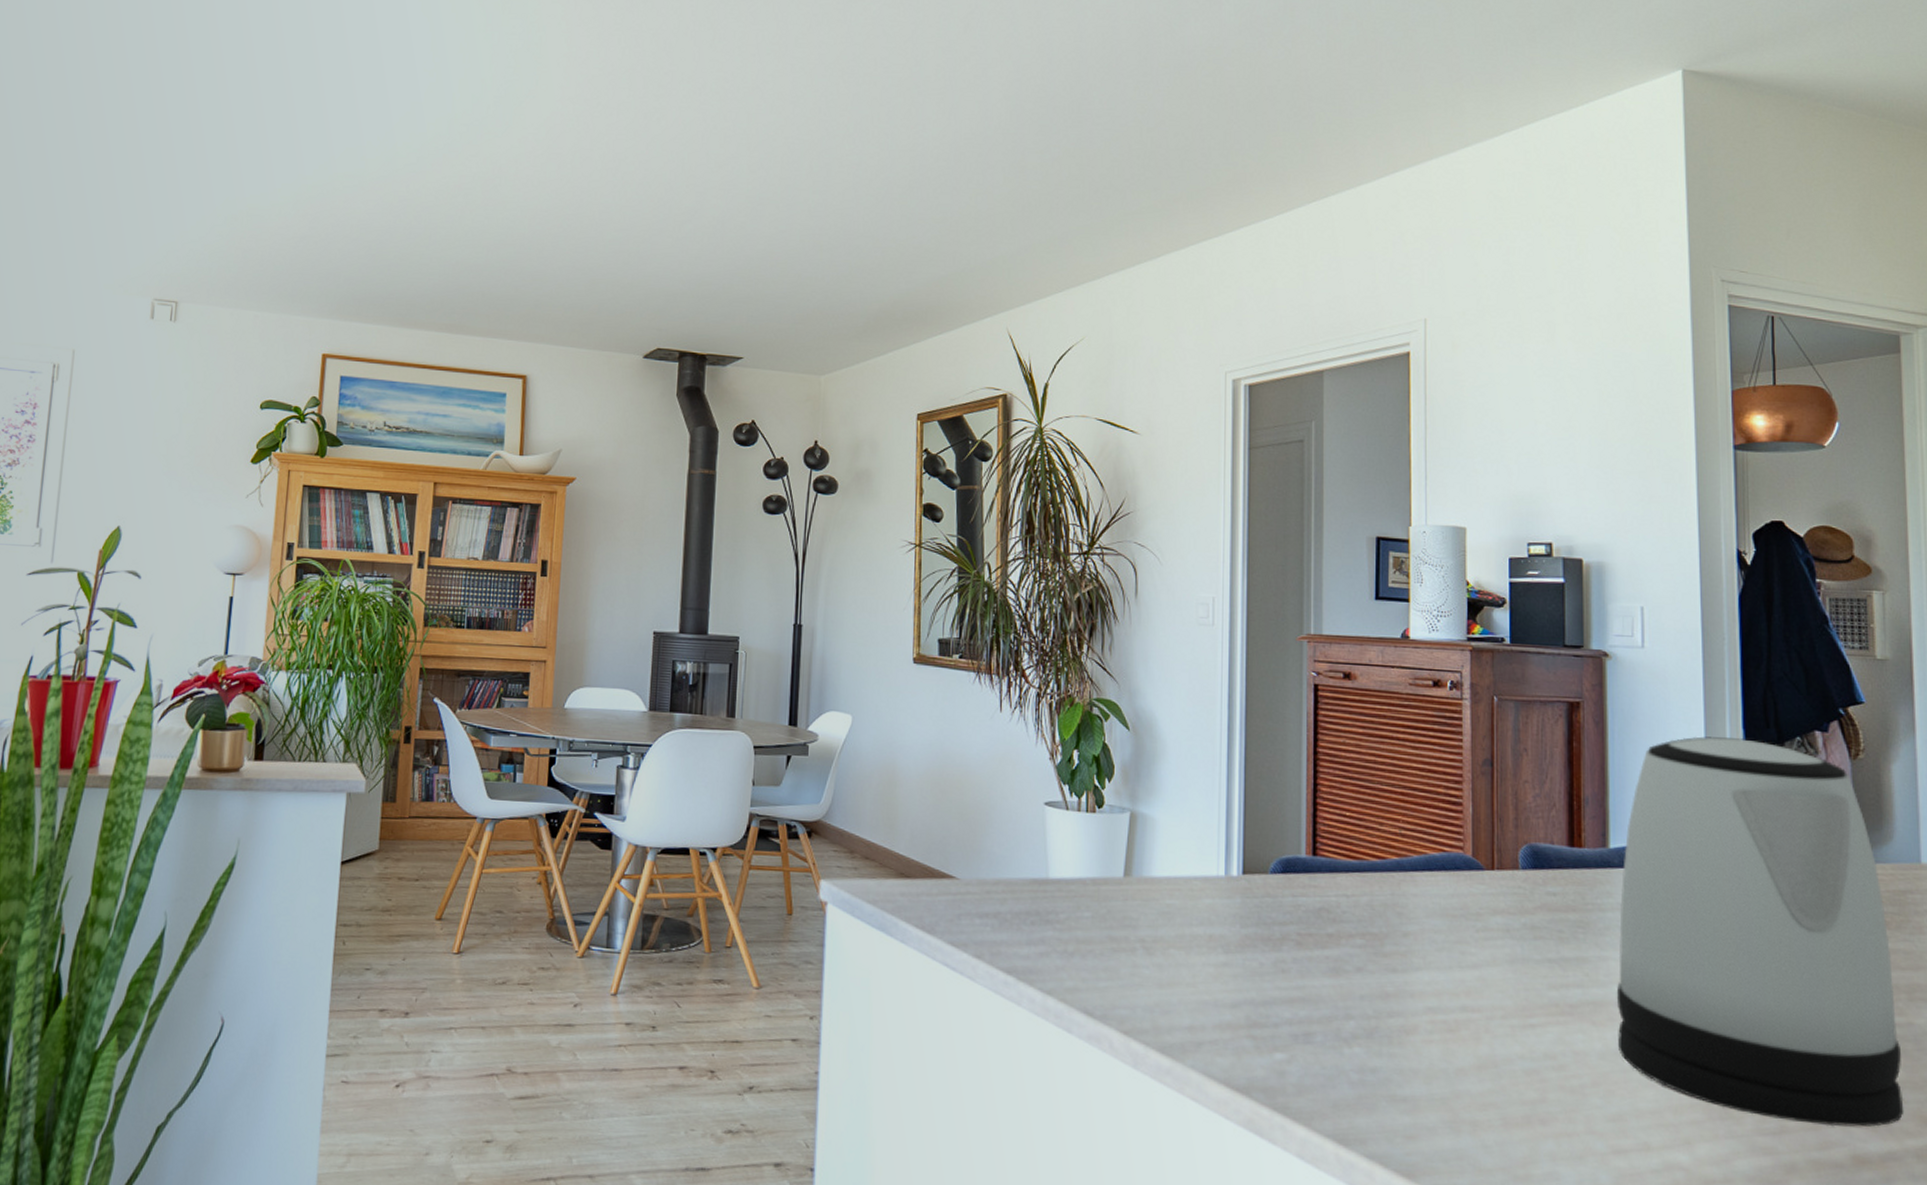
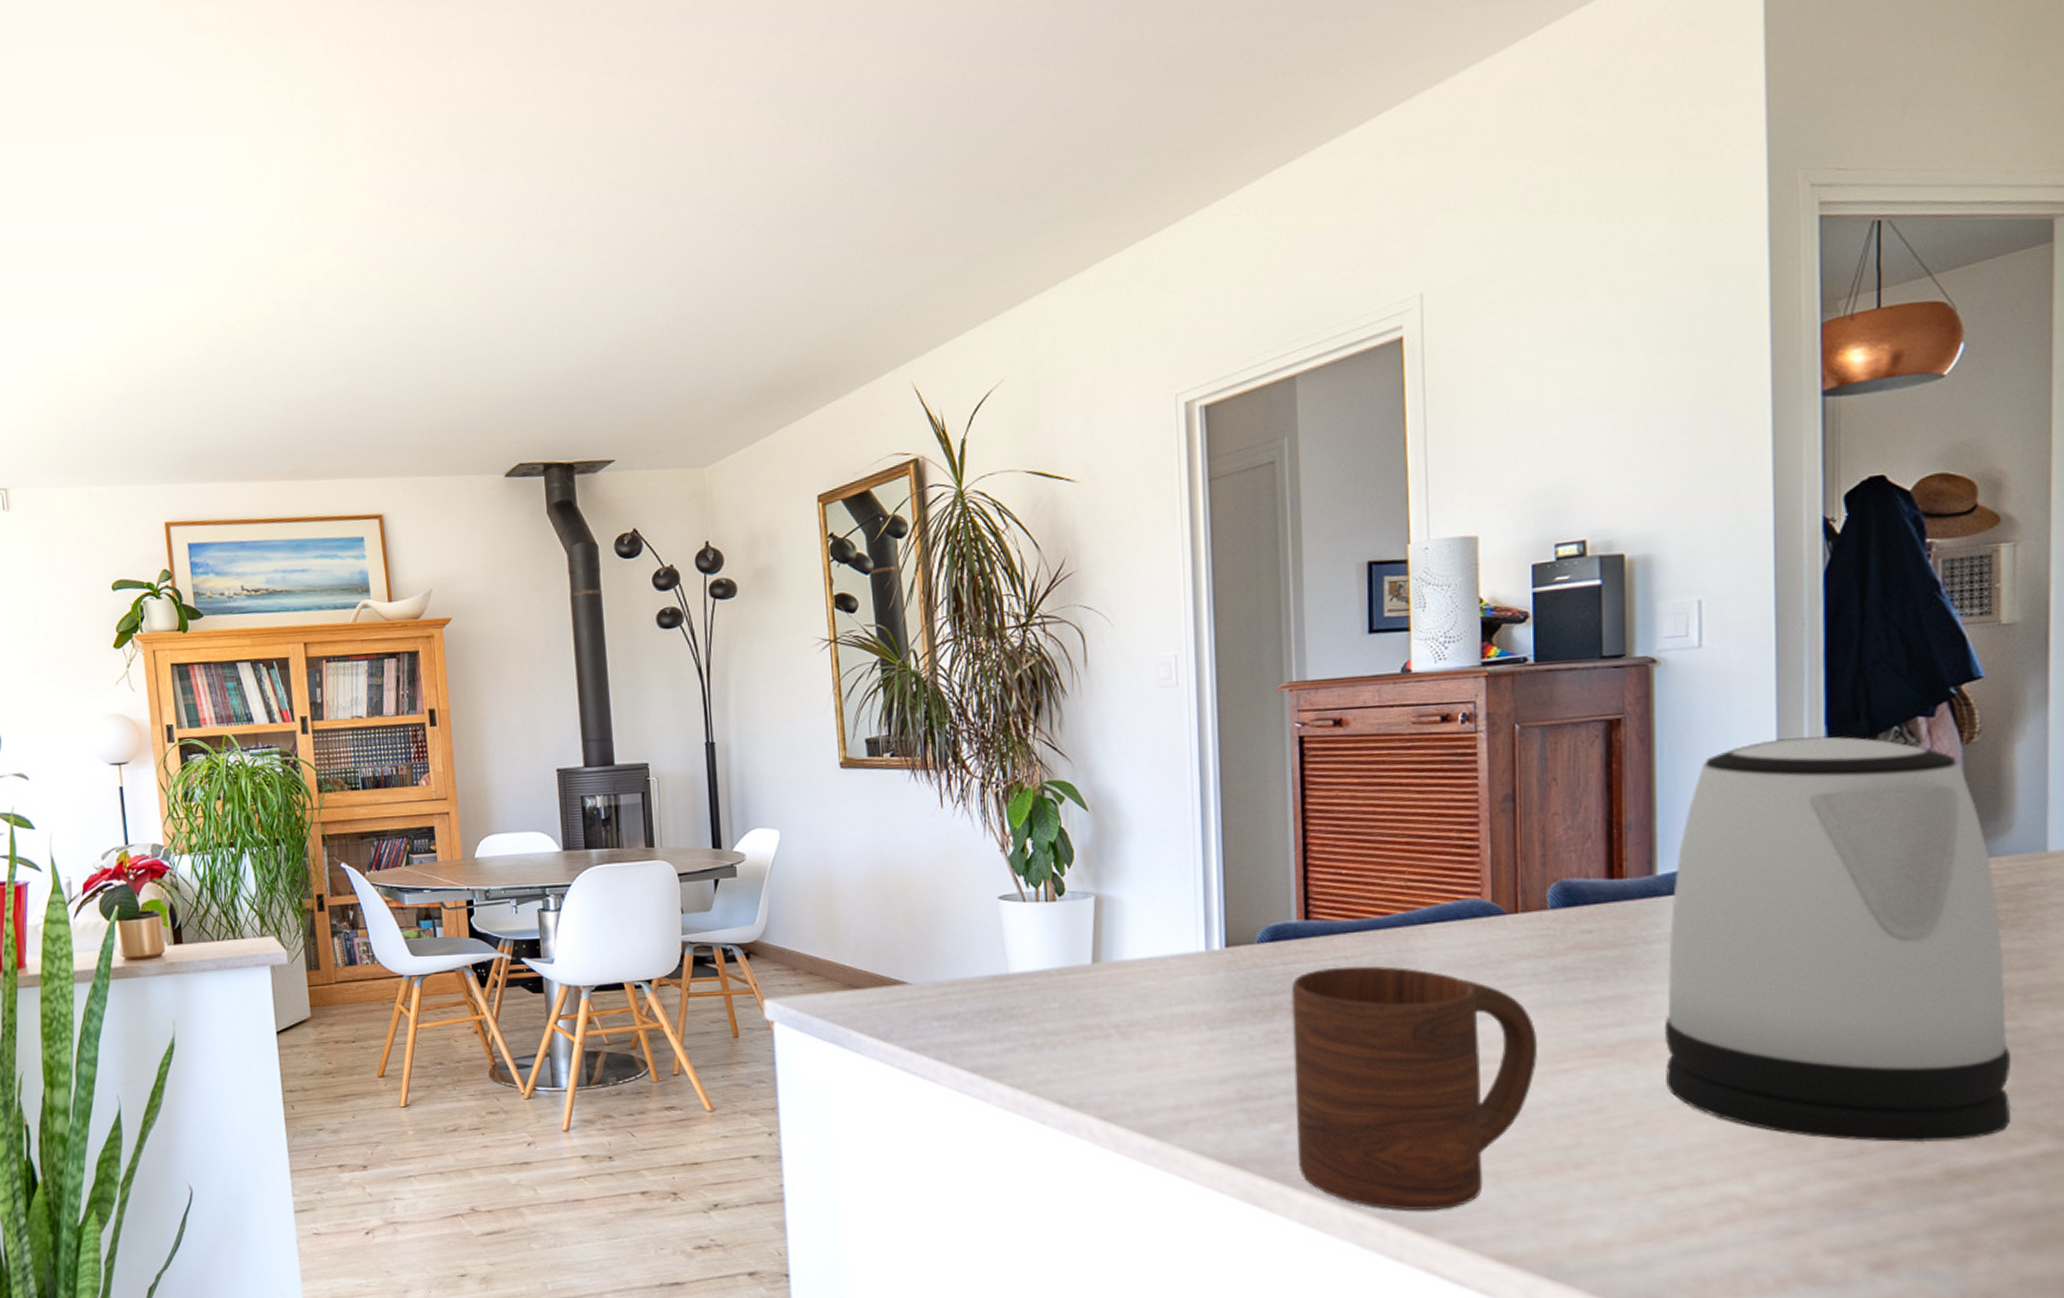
cup: none [1297,904,1510,1156] -> present [1291,966,1539,1211]

